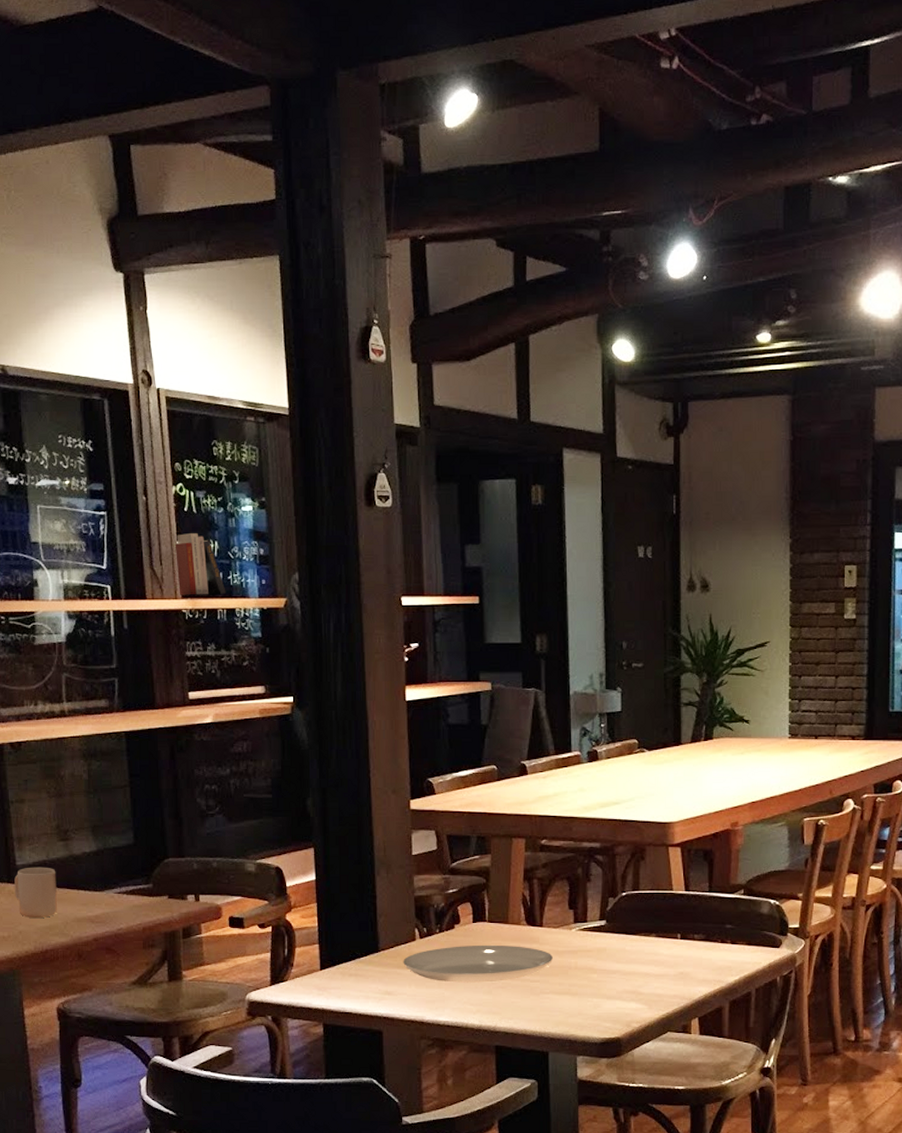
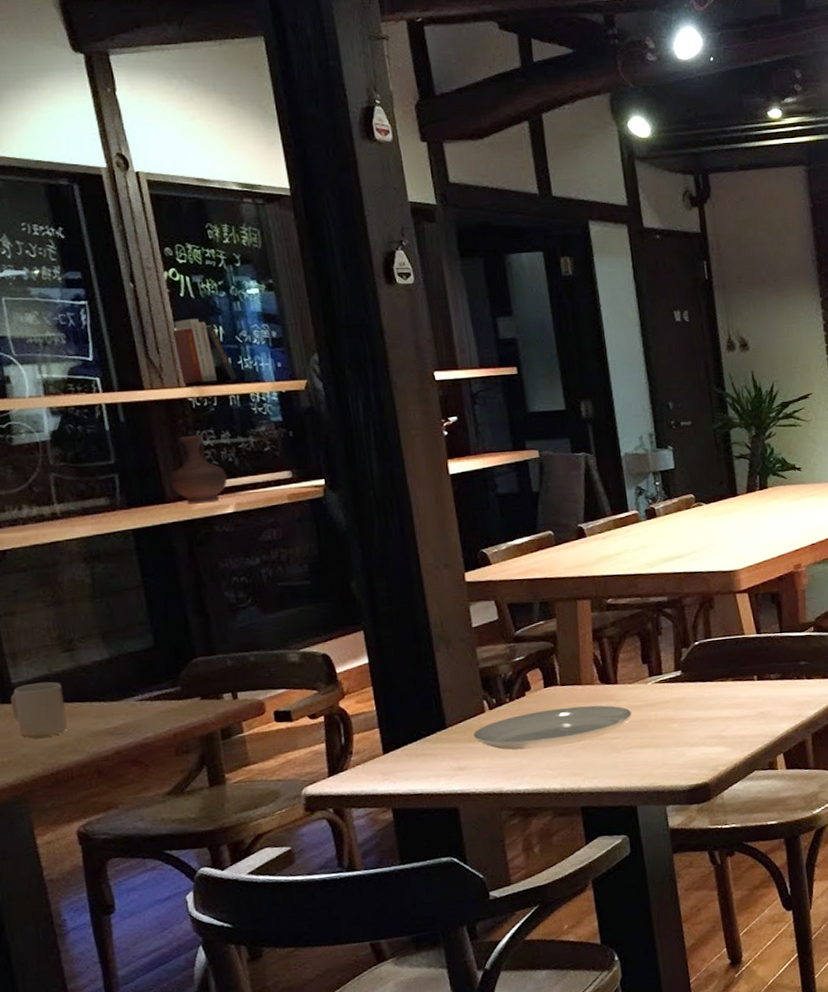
ceramic jug: none [160,645,209,712] -> present [169,434,228,504]

